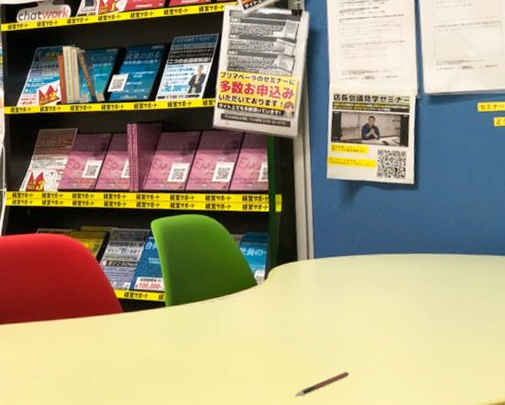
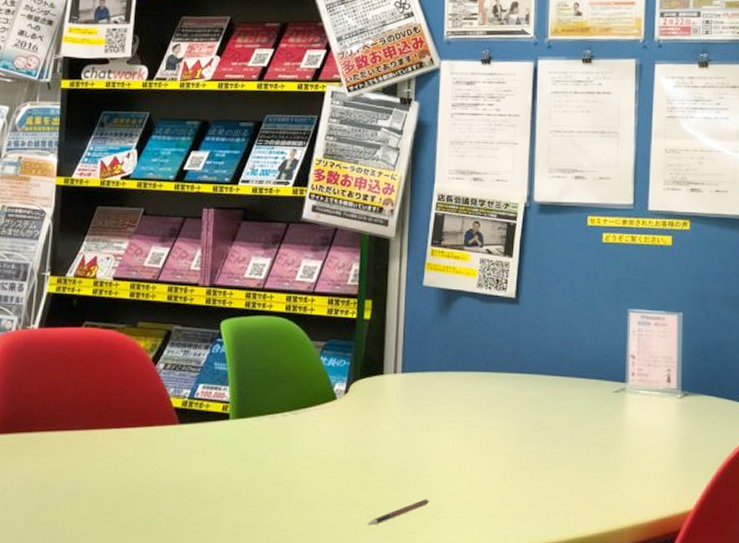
books: present [58,46,105,105] -> none [126,113,179,182]

